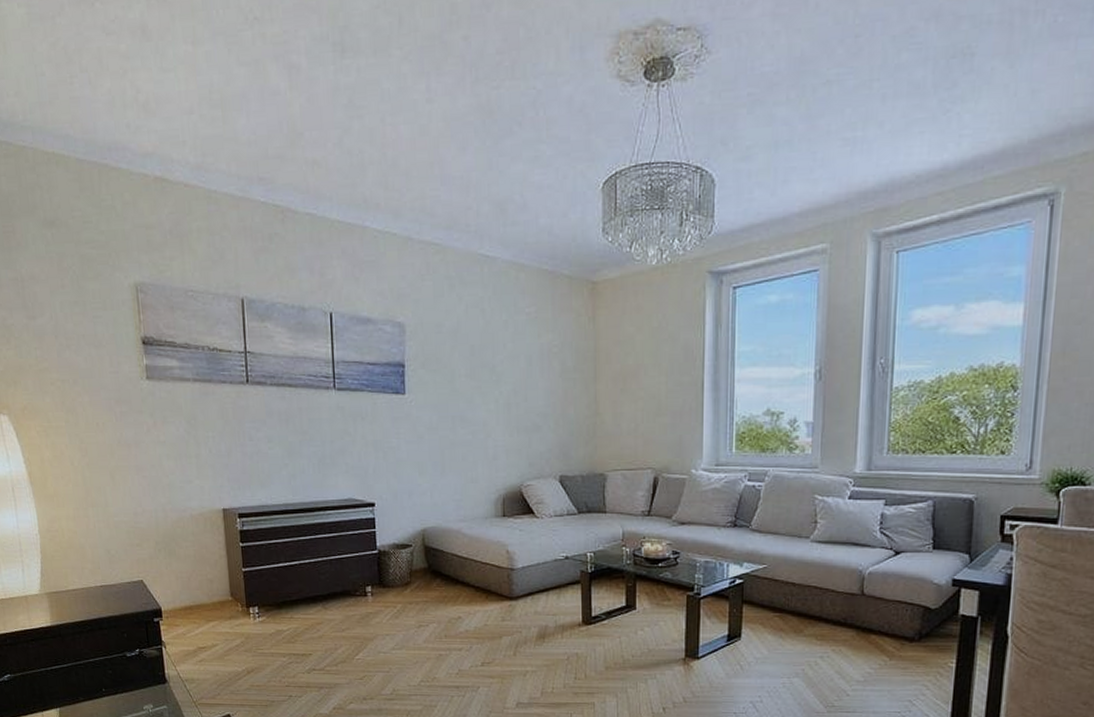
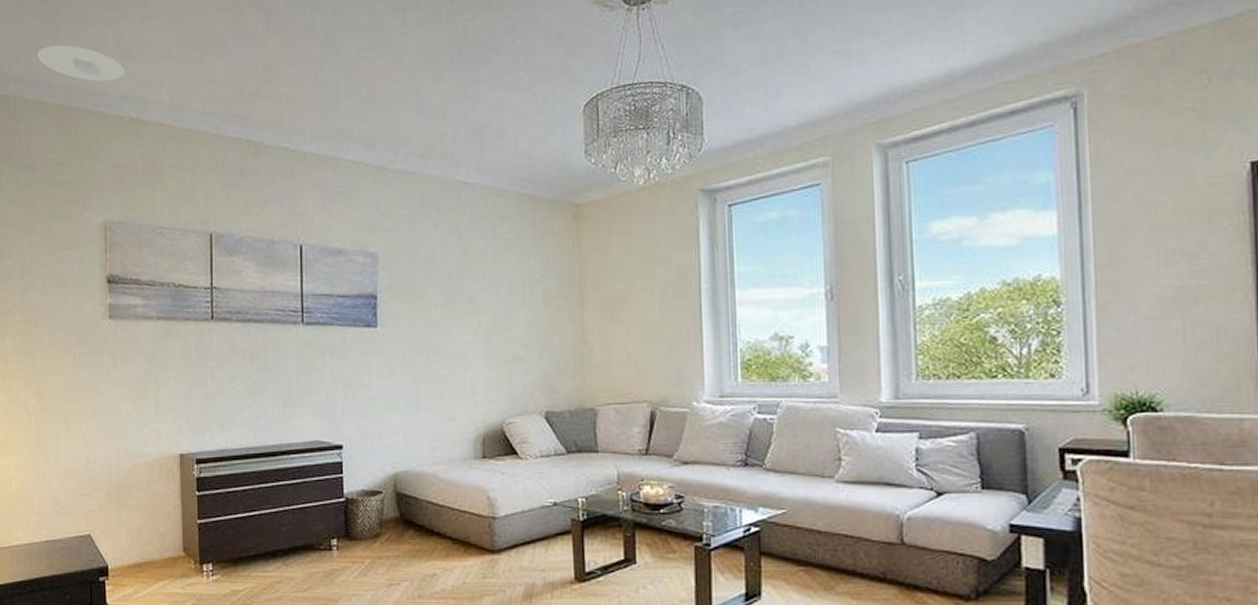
recessed light: none [53,94,146,137] -> present [38,45,124,82]

